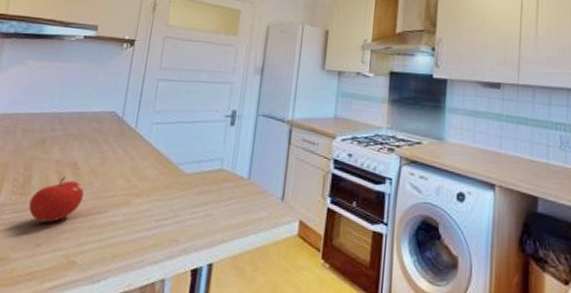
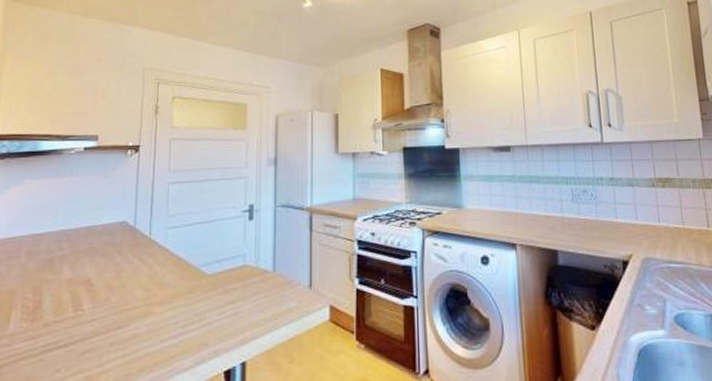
fruit: present [28,177,85,223] -> none [42,296,102,346]

